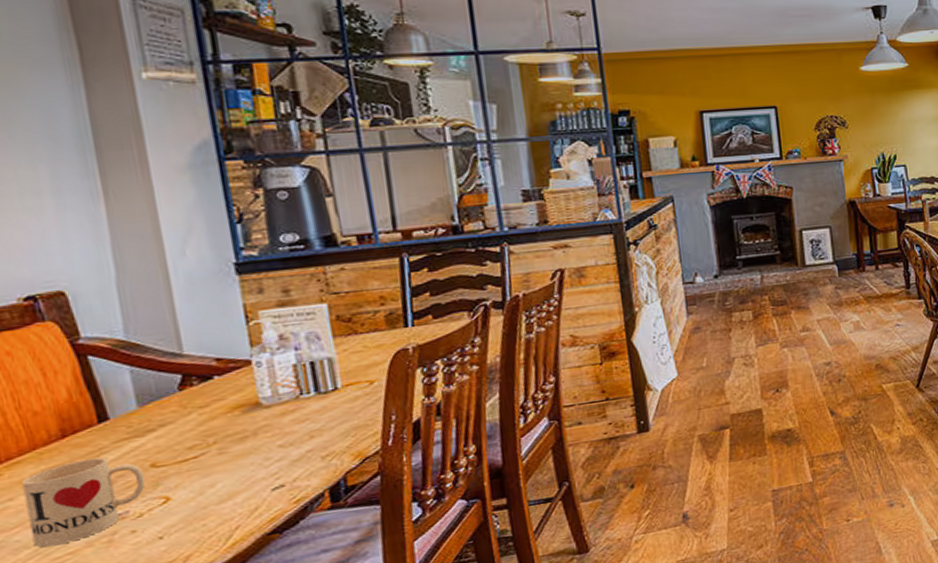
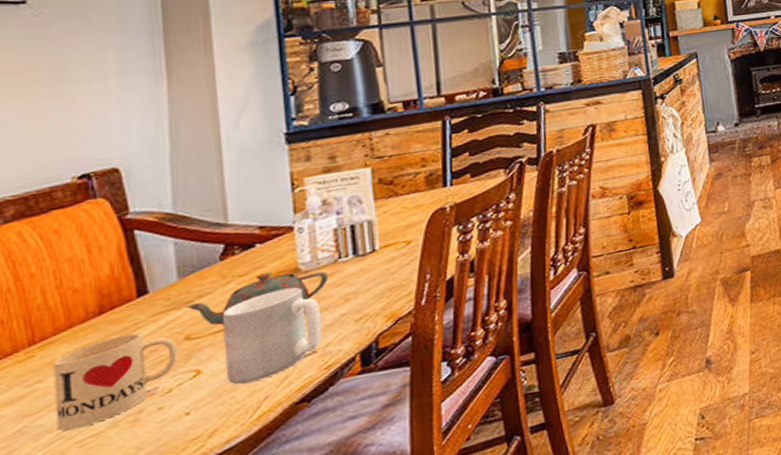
teapot: none [148,405,292,456] -> present [185,271,329,326]
mug: none [186,421,289,513] -> present [222,287,323,385]

